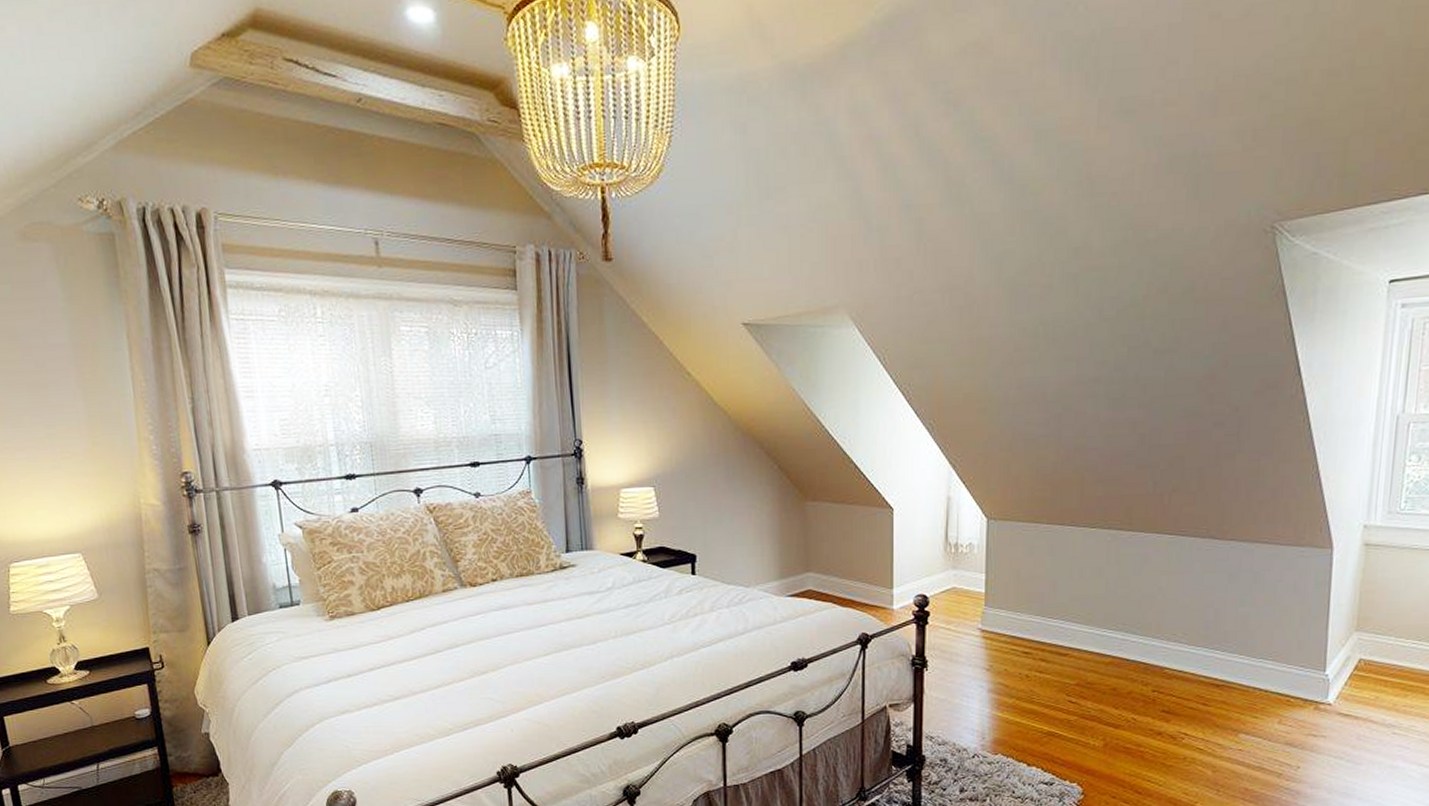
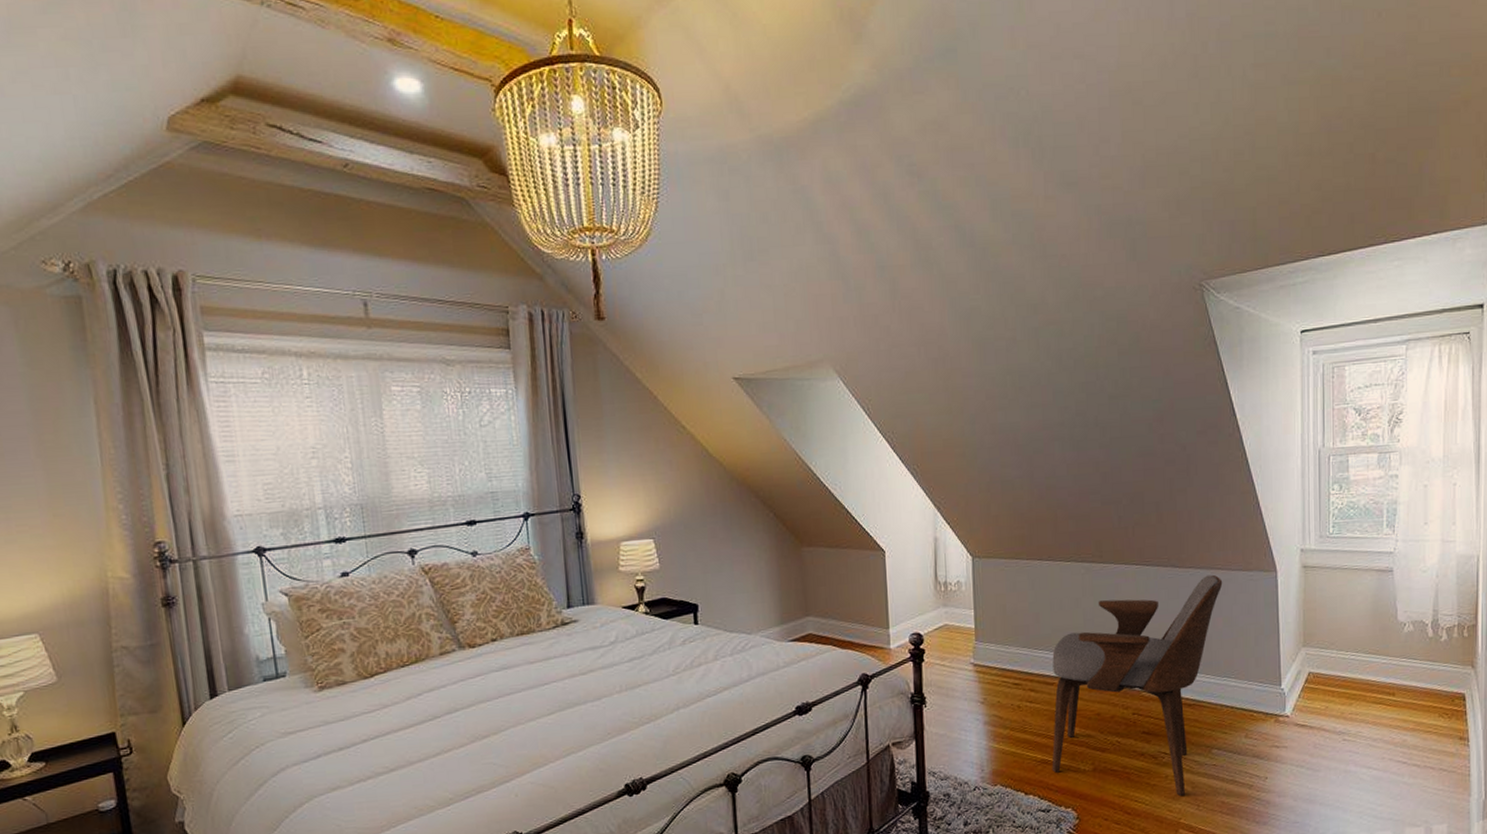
armchair: none [1058,548,1268,779] -> present [1051,574,1223,796]

